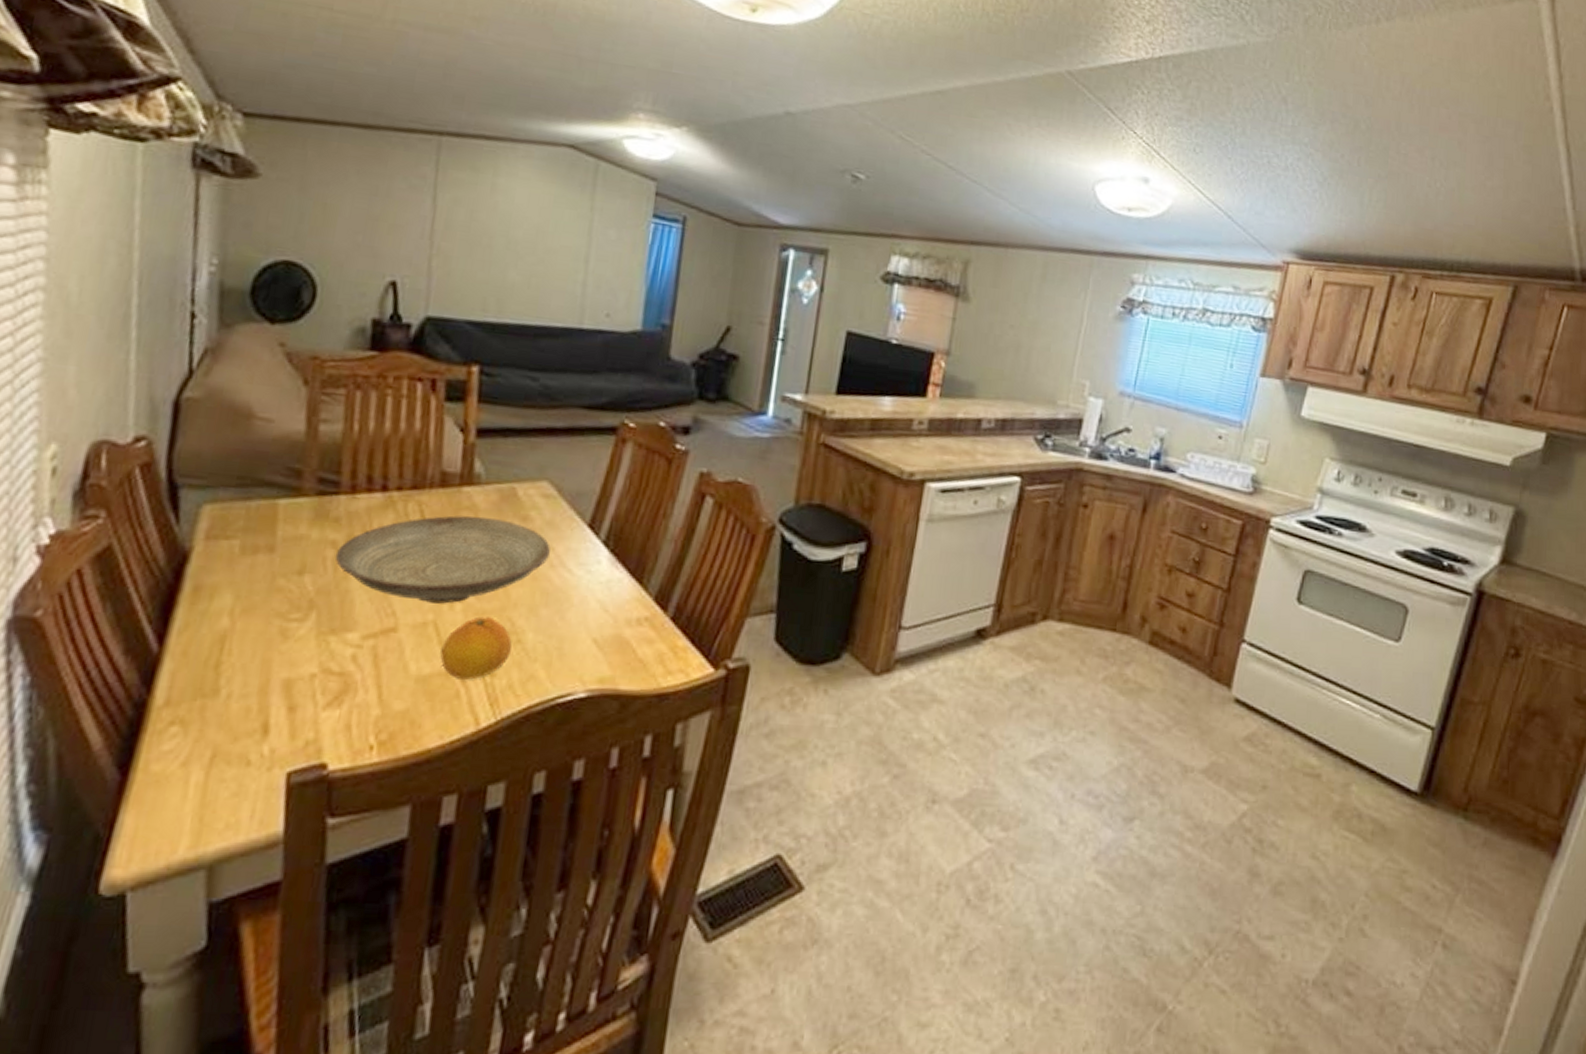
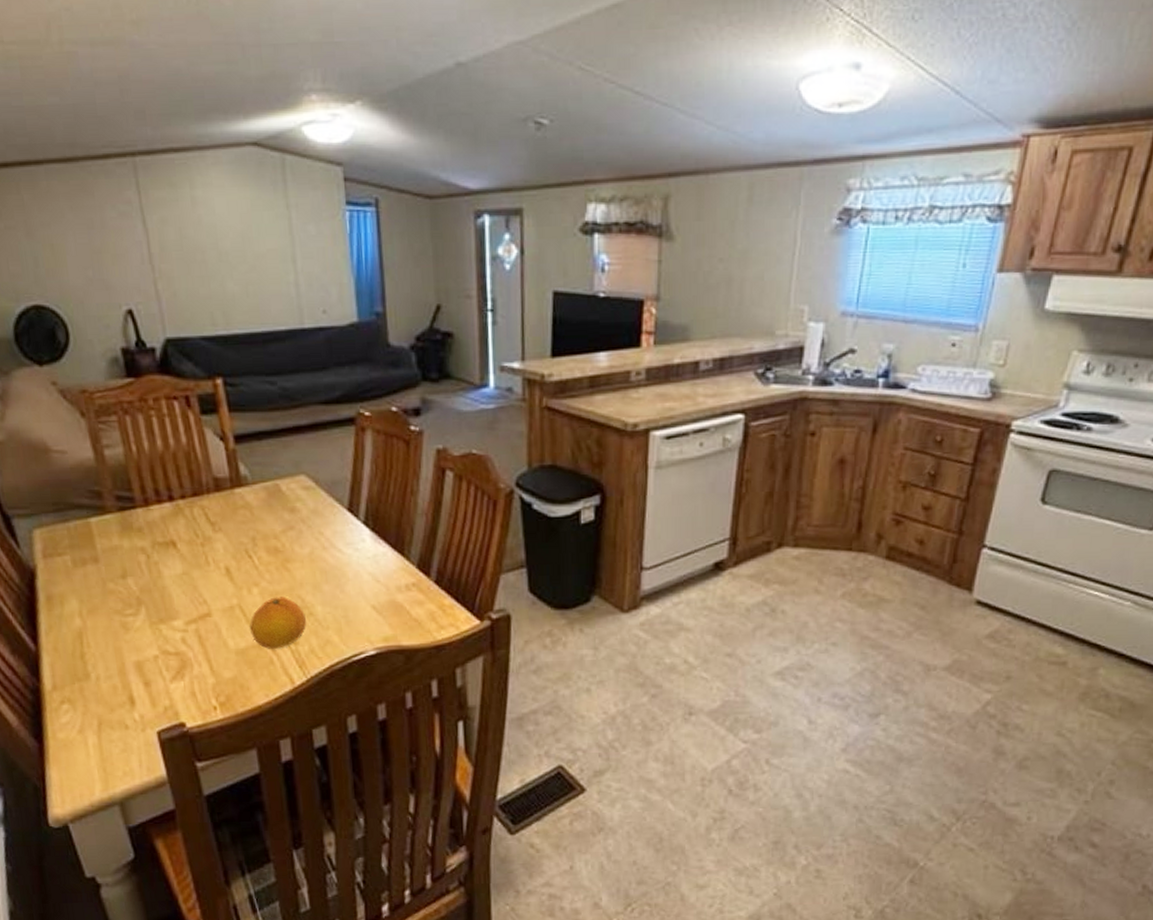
decorative bowl: present [335,515,550,604] -> none [146,512,320,590]

